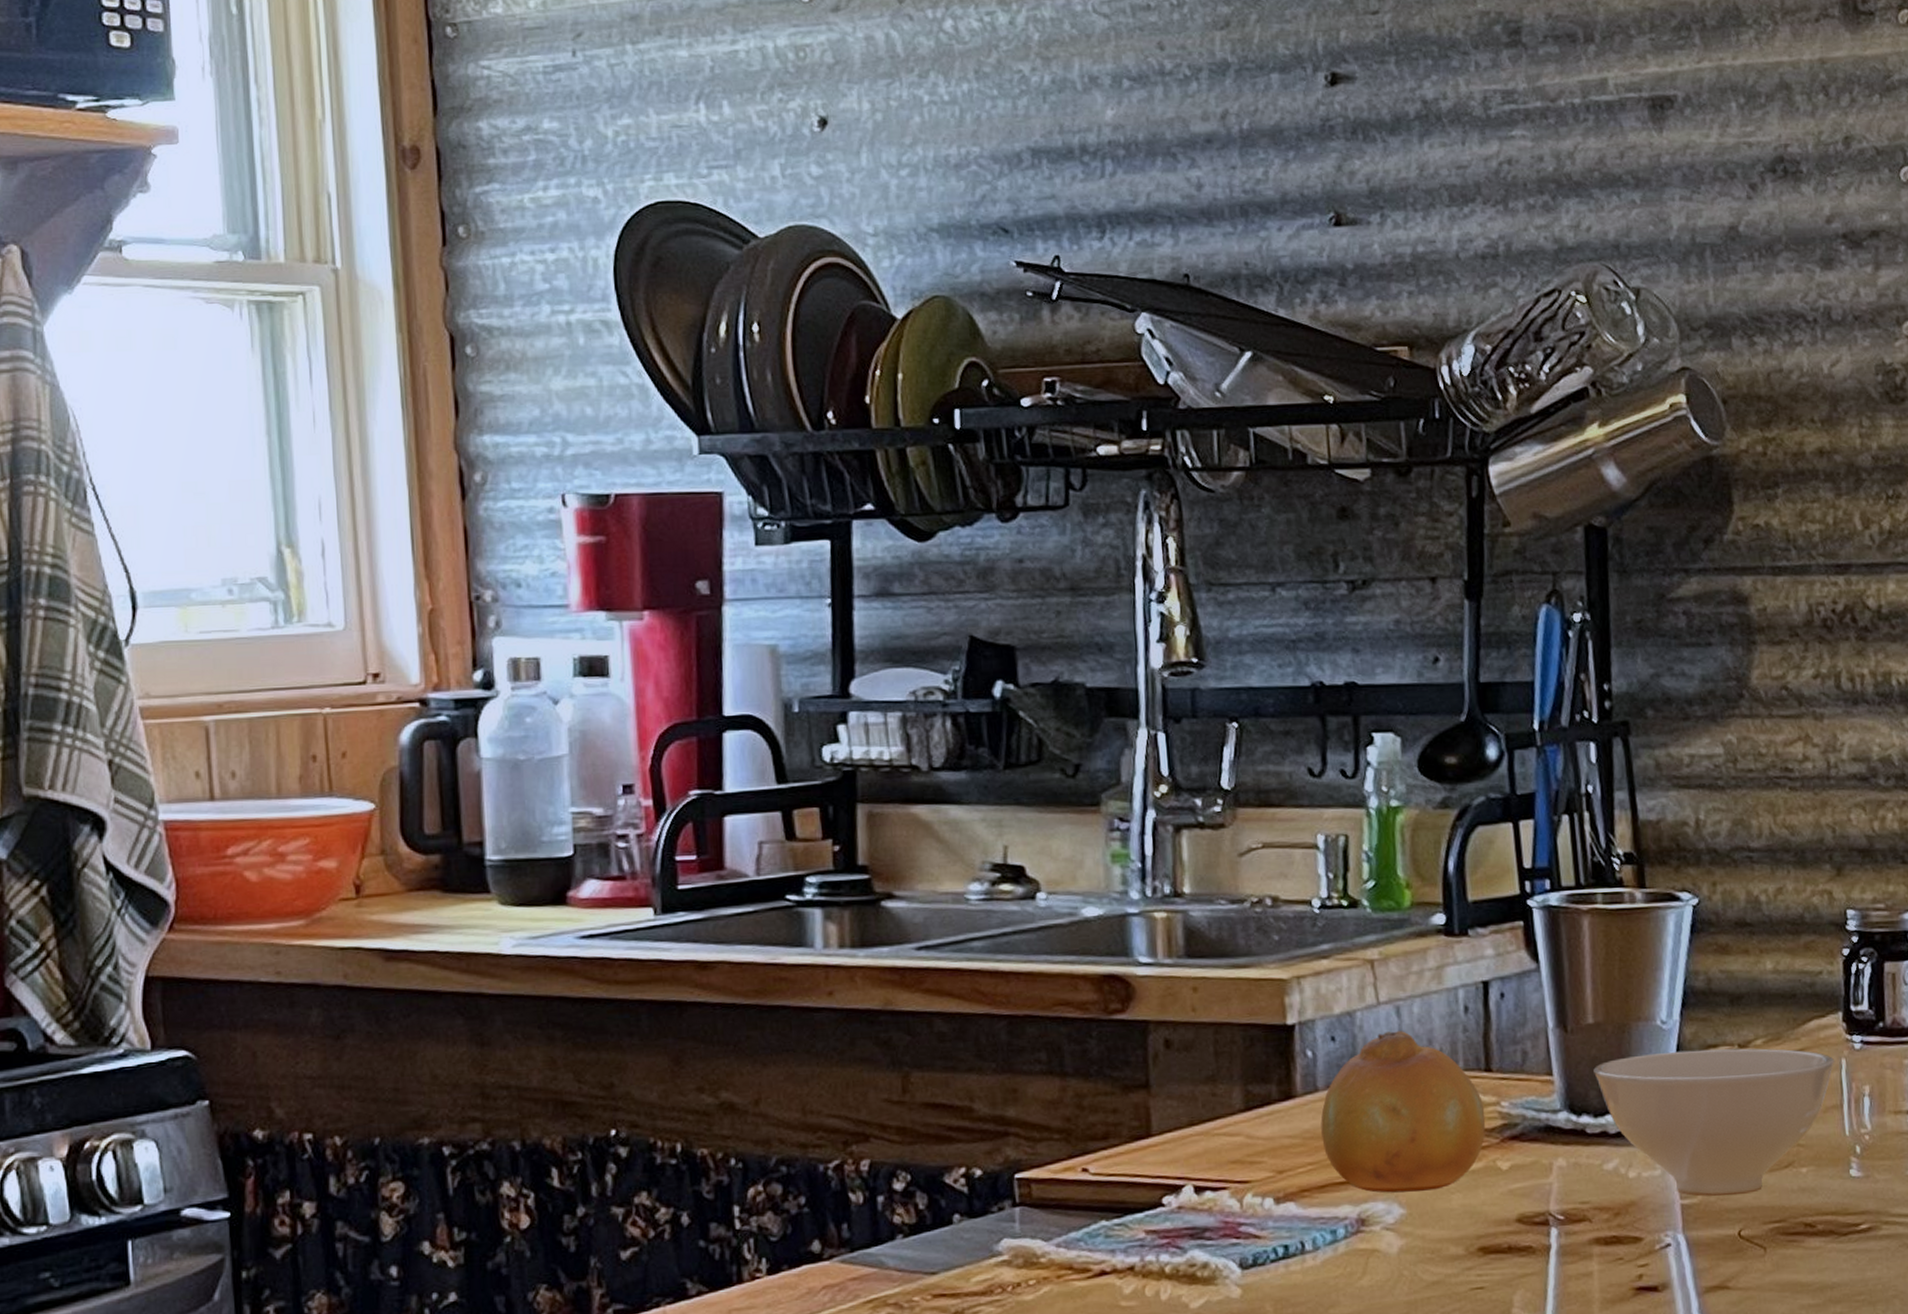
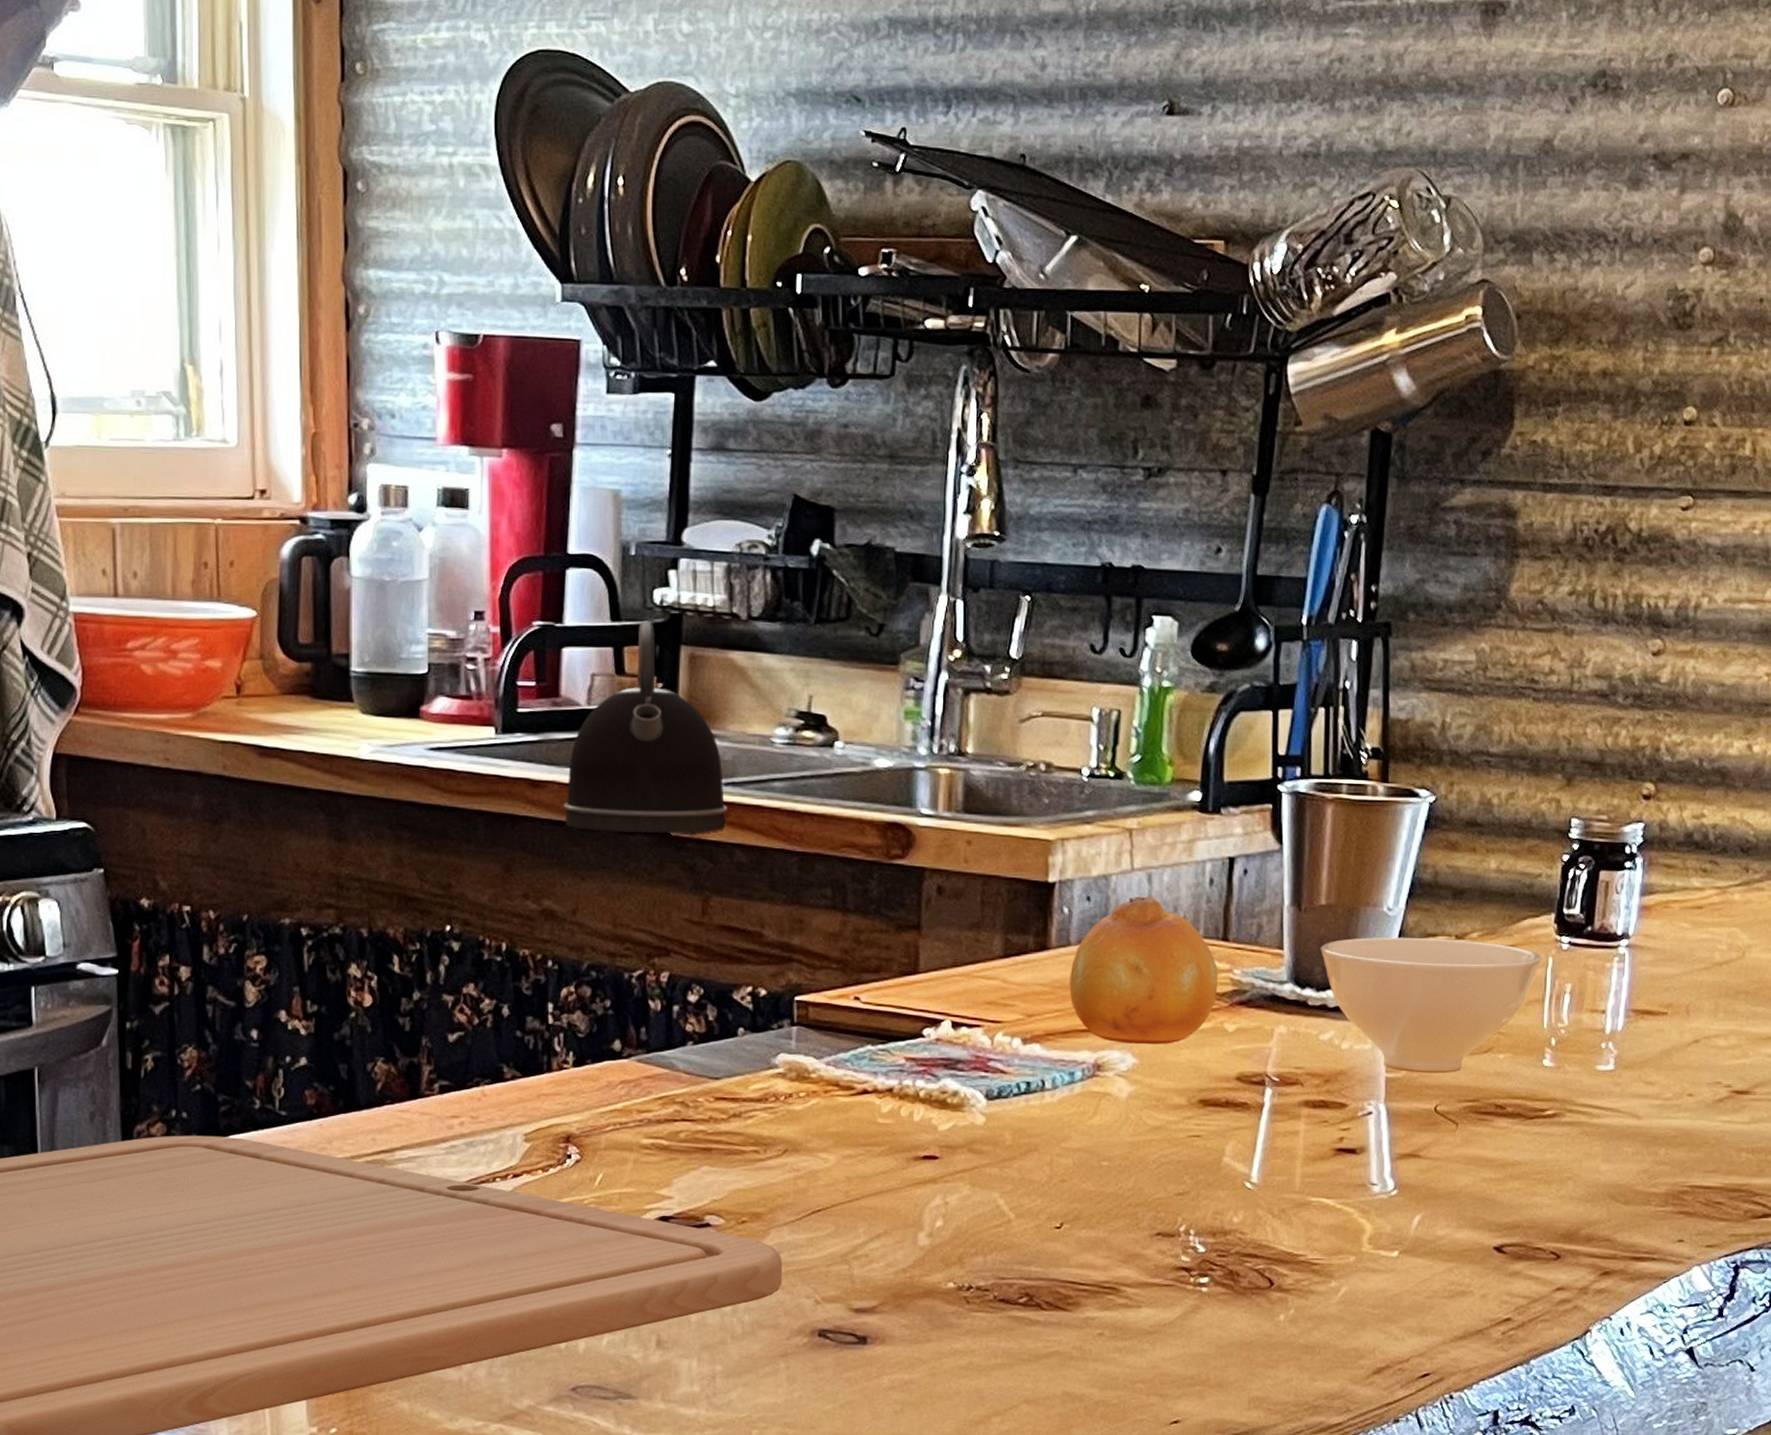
kettle: none [736,780,923,1012] -> present [563,620,728,834]

